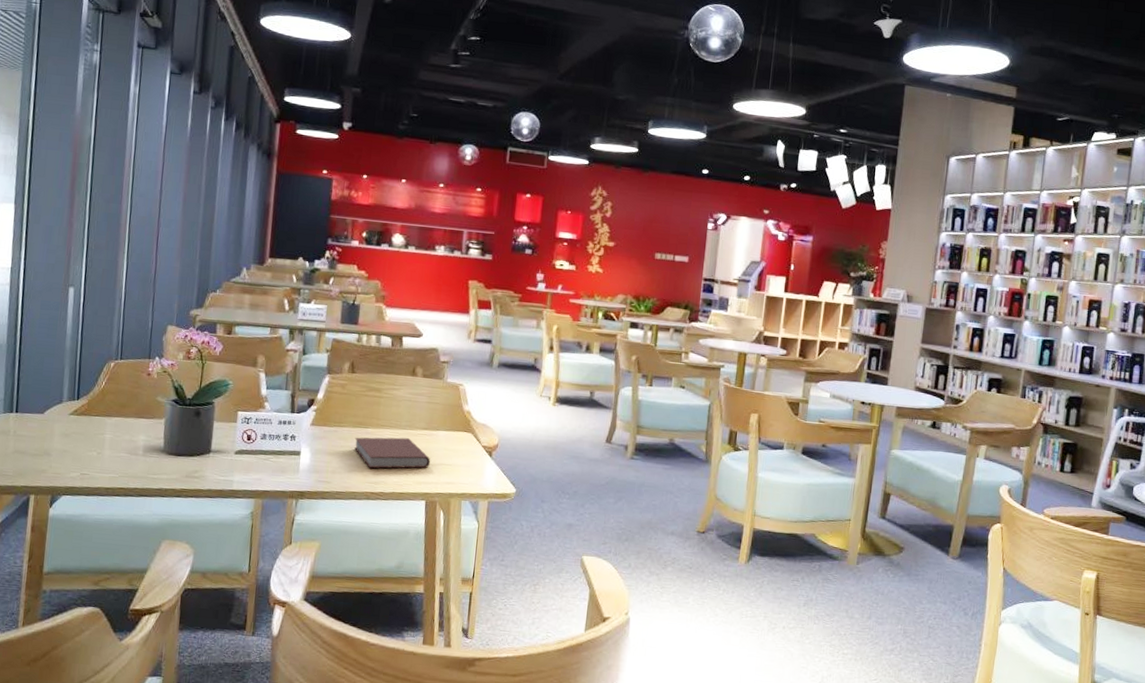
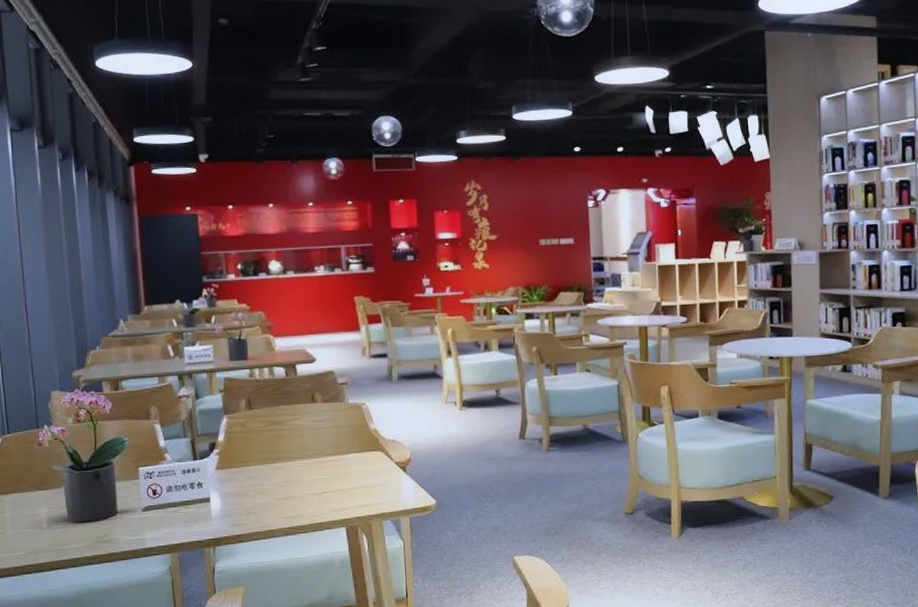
book: present [354,437,431,469] -> none [263,467,345,504]

